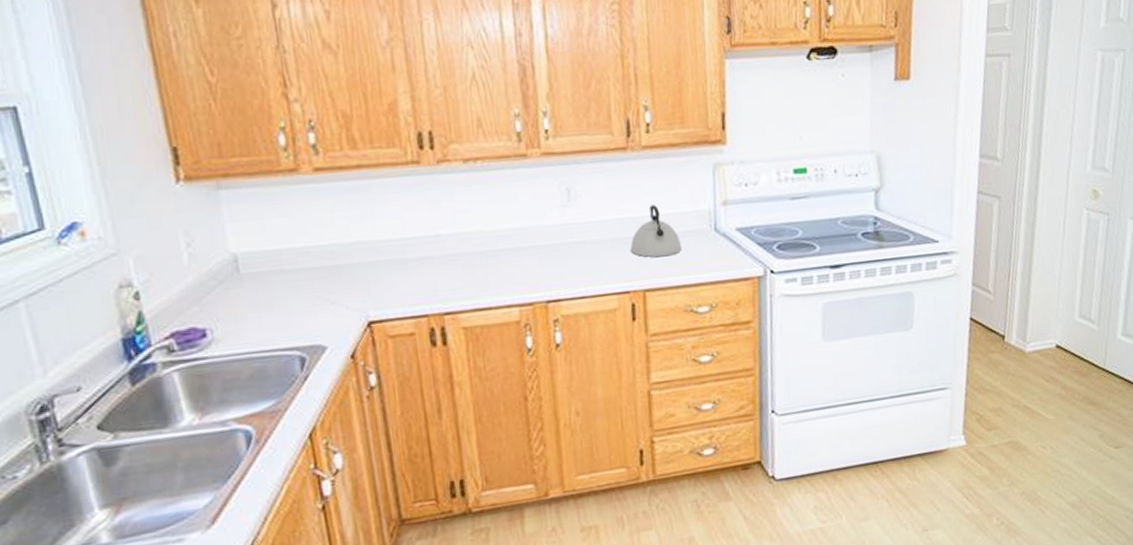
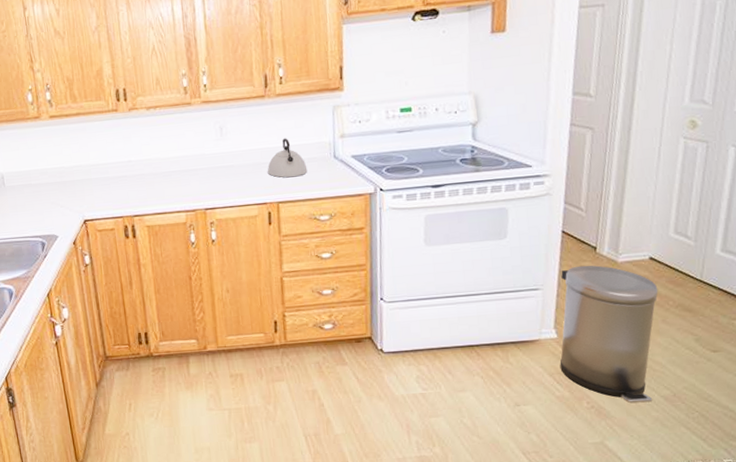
pedal bin: none [969,357,1065,515] -> present [560,265,658,404]

